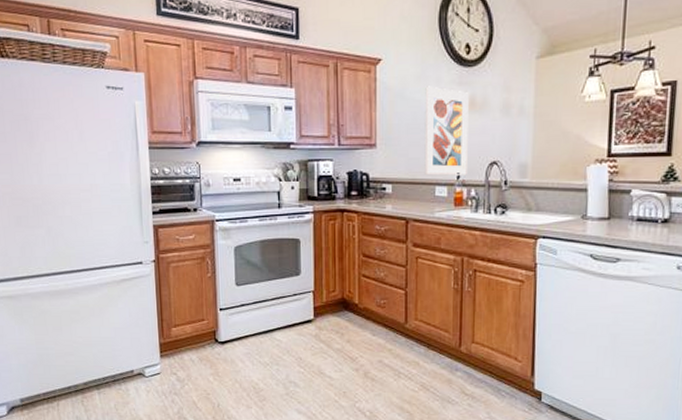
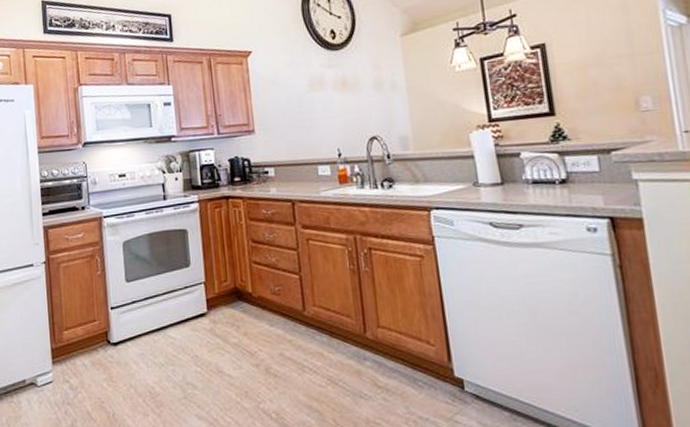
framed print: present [424,86,469,176] -> none [296,71,348,156]

